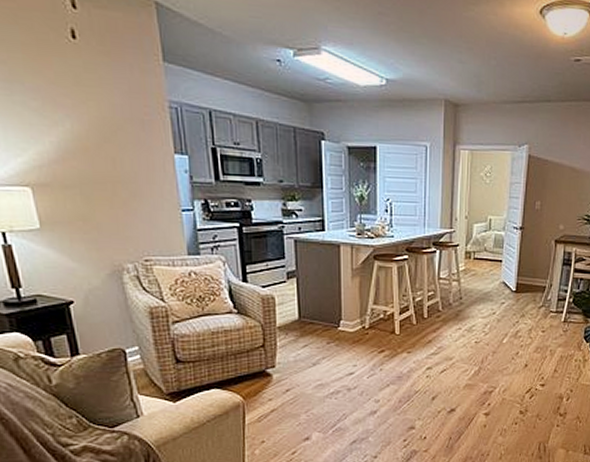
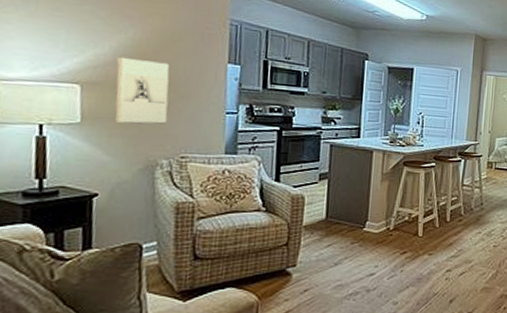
wall sculpture: none [60,153,124,228] -> present [115,56,170,124]

